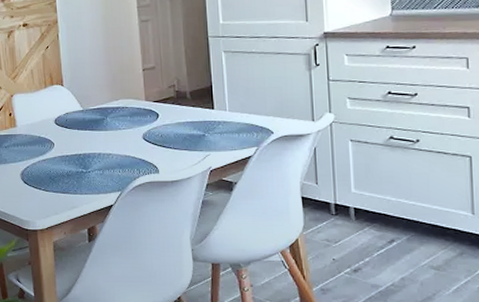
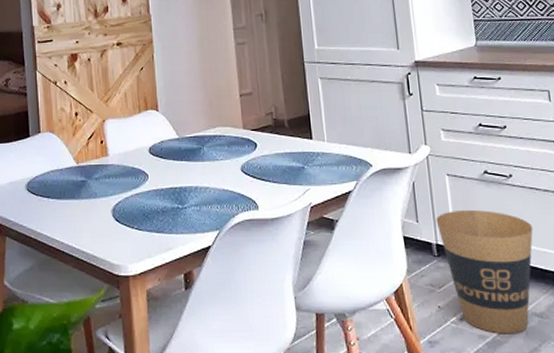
trash can: none [336,173,437,284] -> present [435,210,534,334]

